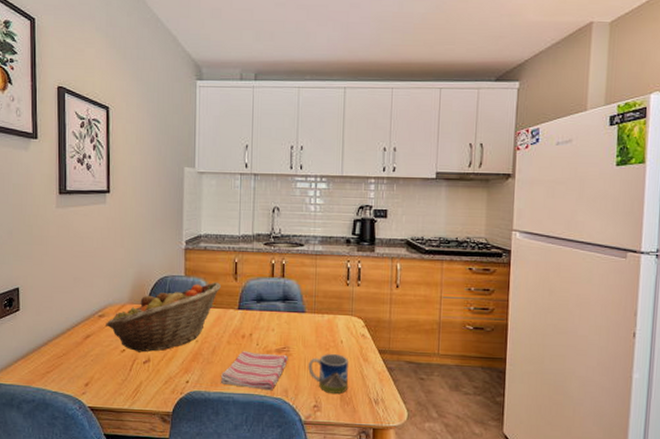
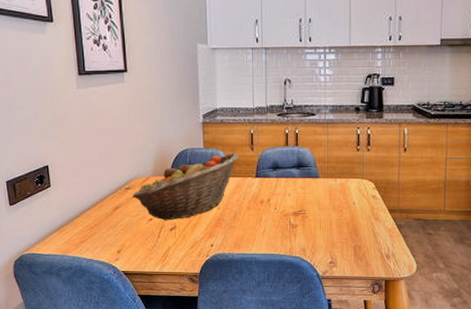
dish towel: present [220,351,288,391] -> none [242,215,305,250]
mug: present [308,353,348,394] -> none [324,214,361,250]

